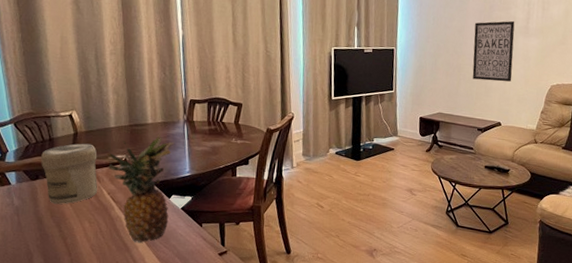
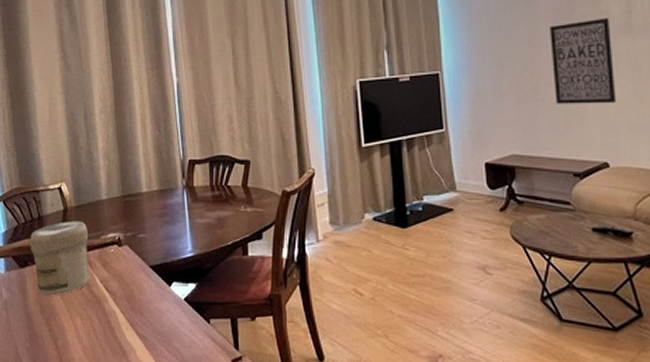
fruit: present [106,133,175,244] -> none [97,204,173,346]

